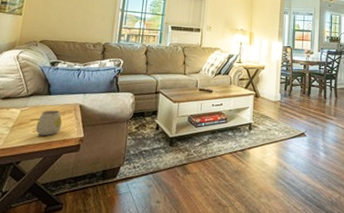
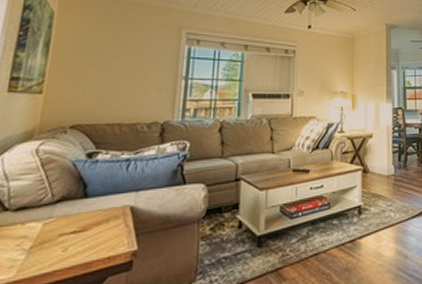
mug: present [35,110,62,136] -> none [66,217,106,255]

